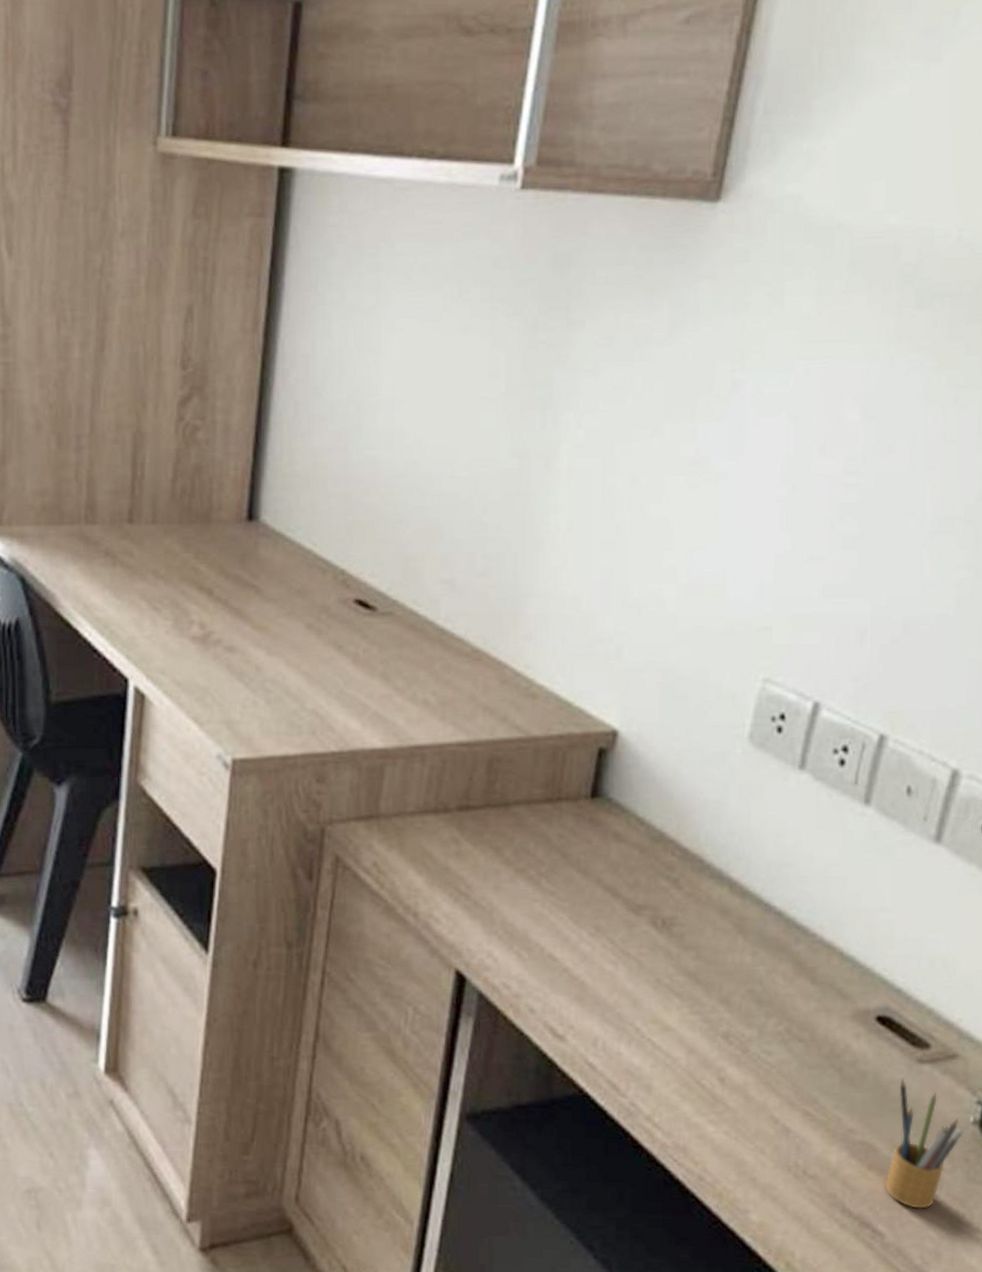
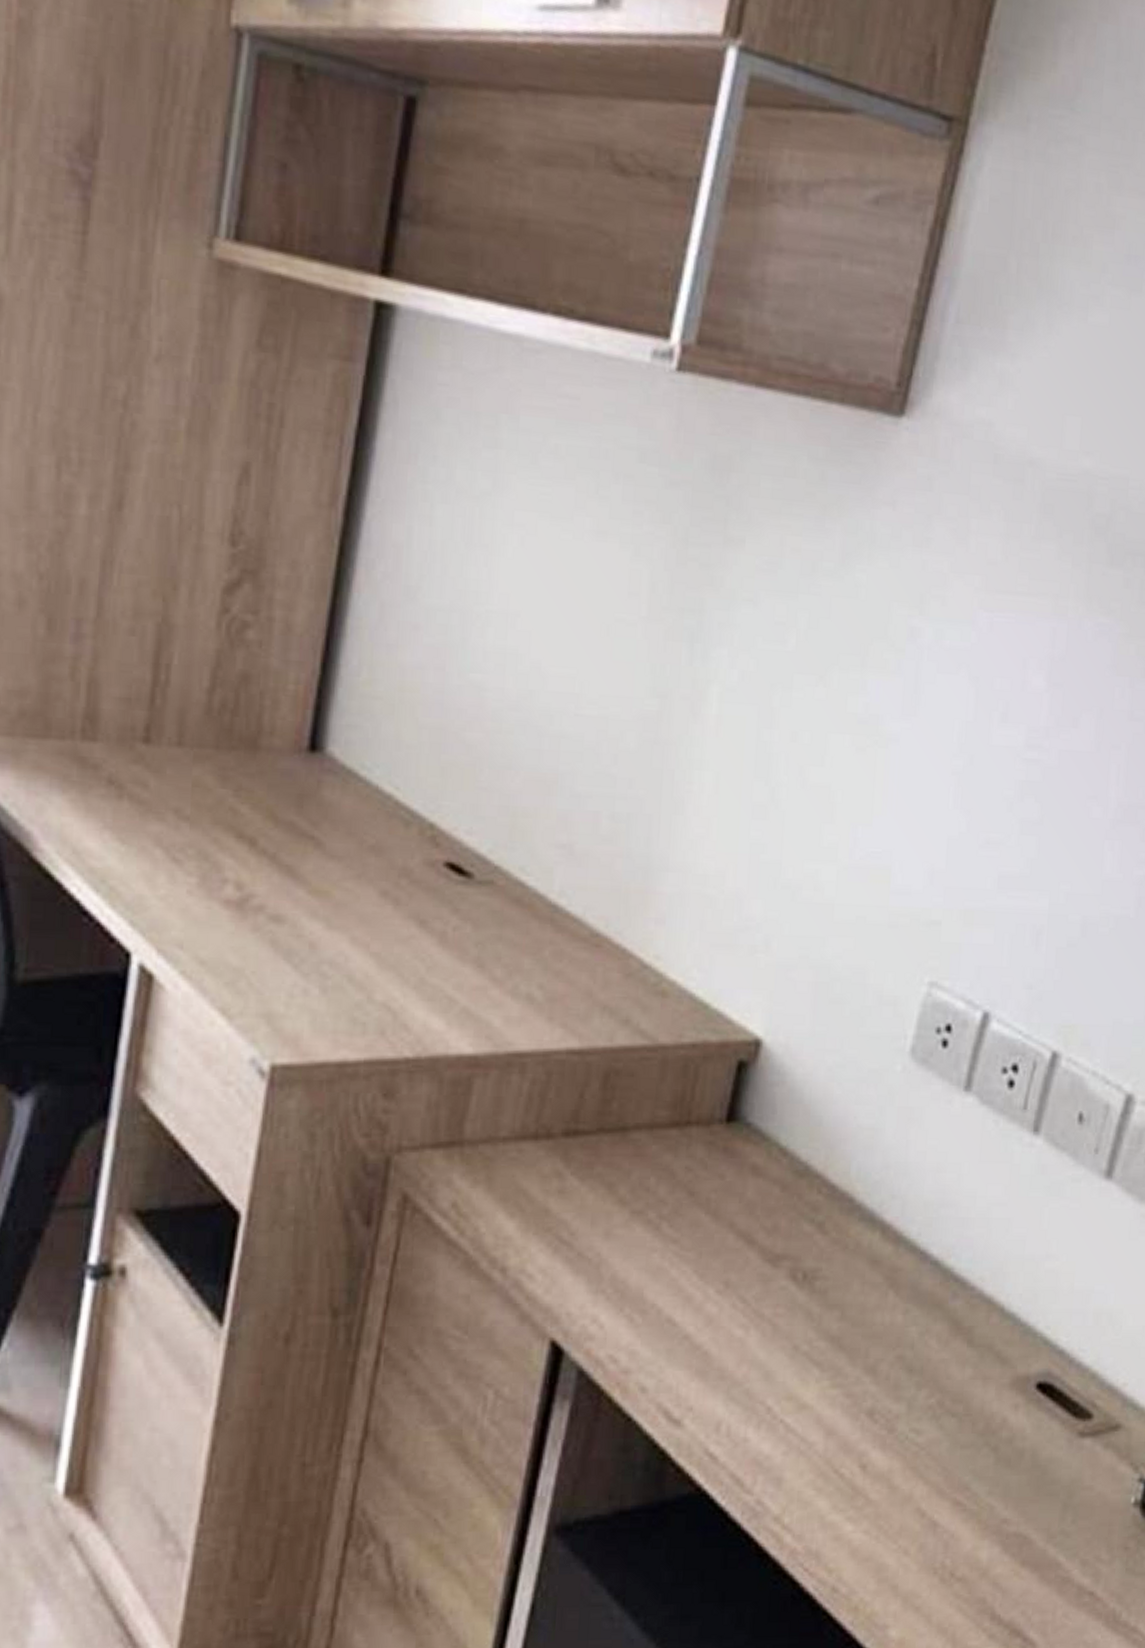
pencil box: present [885,1078,965,1209] -> none [1038,1455,1125,1609]

